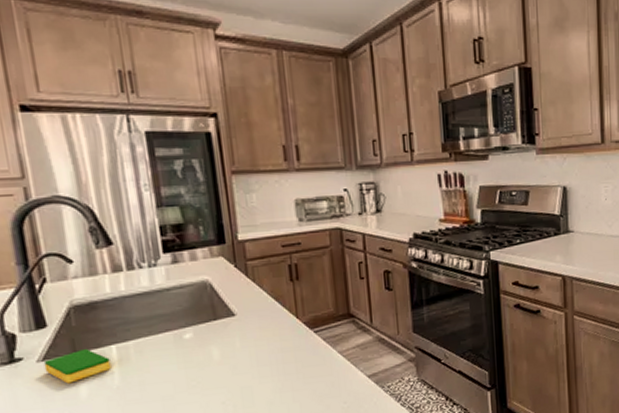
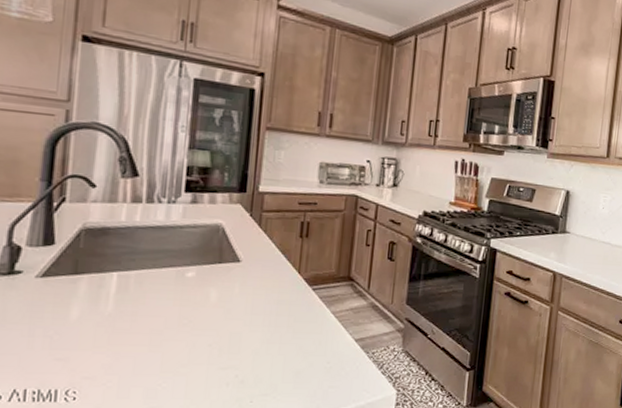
dish sponge: present [43,348,111,384] -> none [41,271,109,303]

